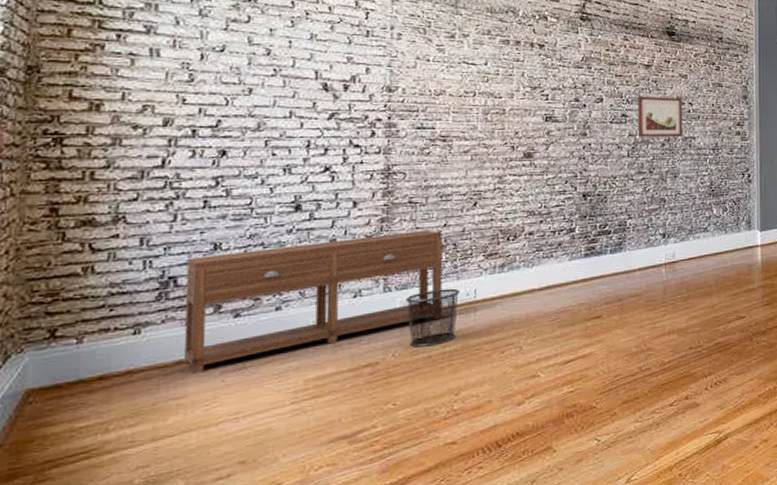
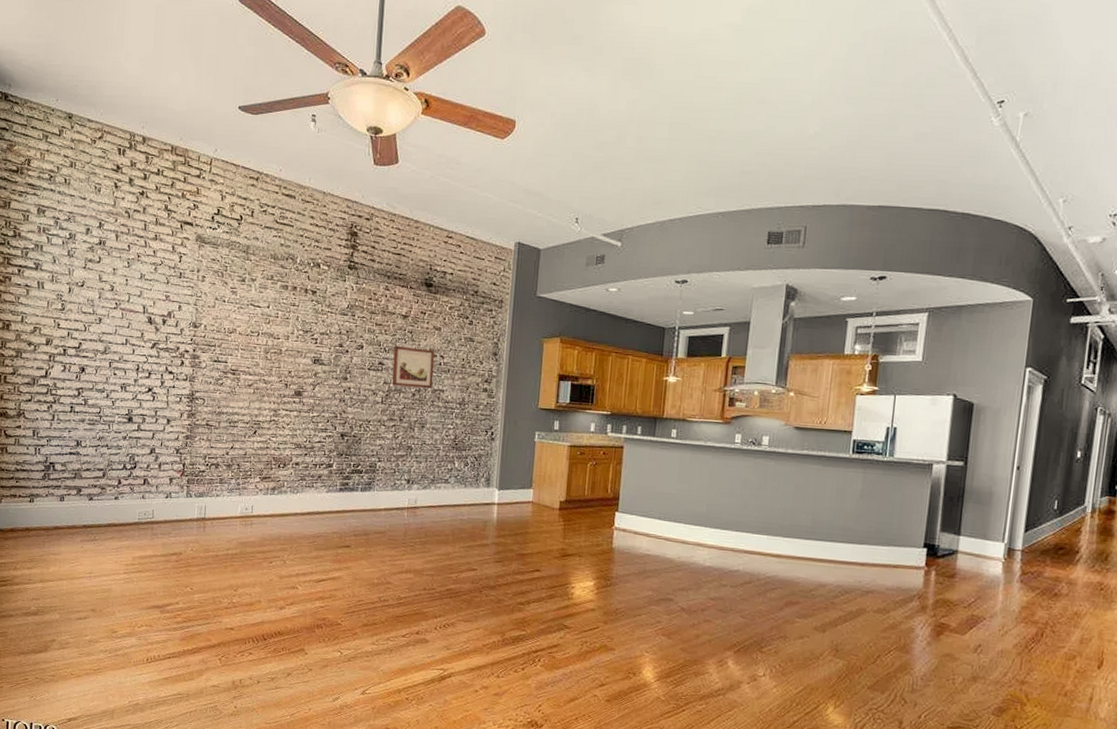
console table: present [183,230,443,375] -> none [59,449,230,539]
waste bin: present [405,288,461,348] -> none [201,501,241,548]

